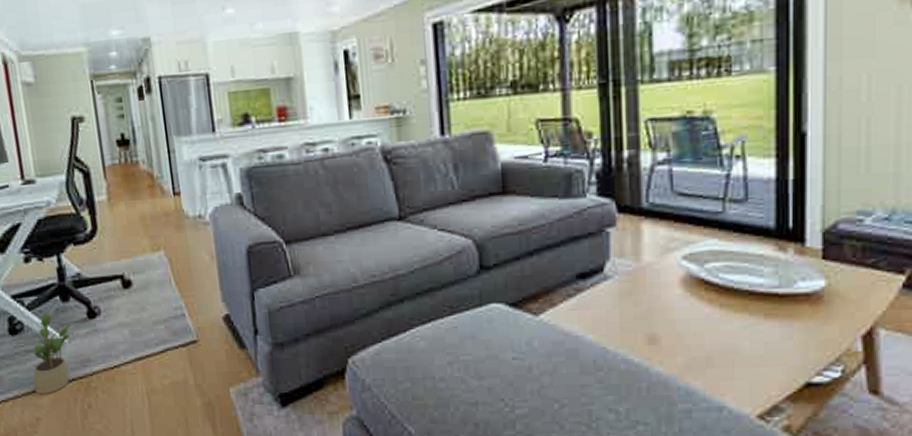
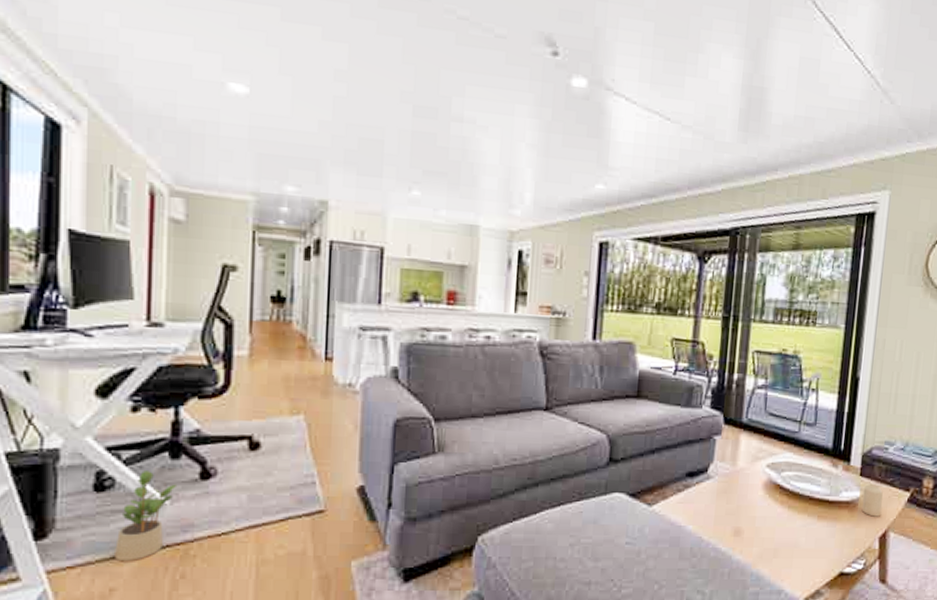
candle: none [830,267,863,310] -> present [861,483,883,517]

